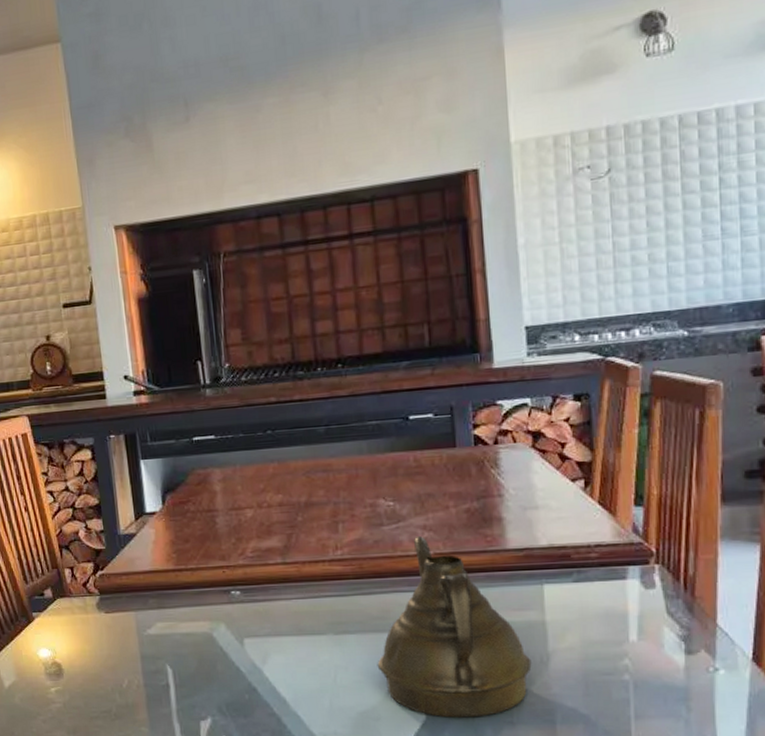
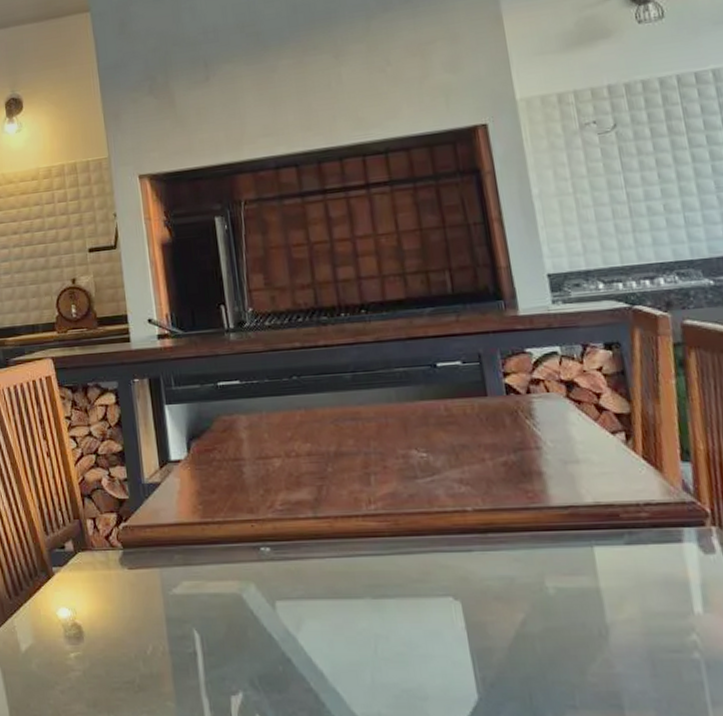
teapot: present [377,535,532,718] -> none [420,490,590,699]

